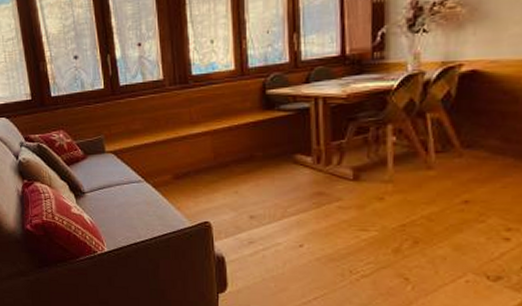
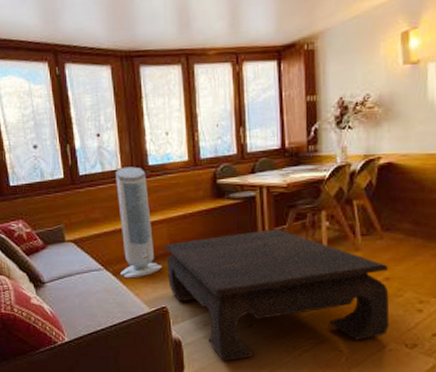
air purifier: none [157,76,205,192] -> present [115,166,162,279]
coffee table: none [208,143,468,282] -> present [164,229,390,361]

